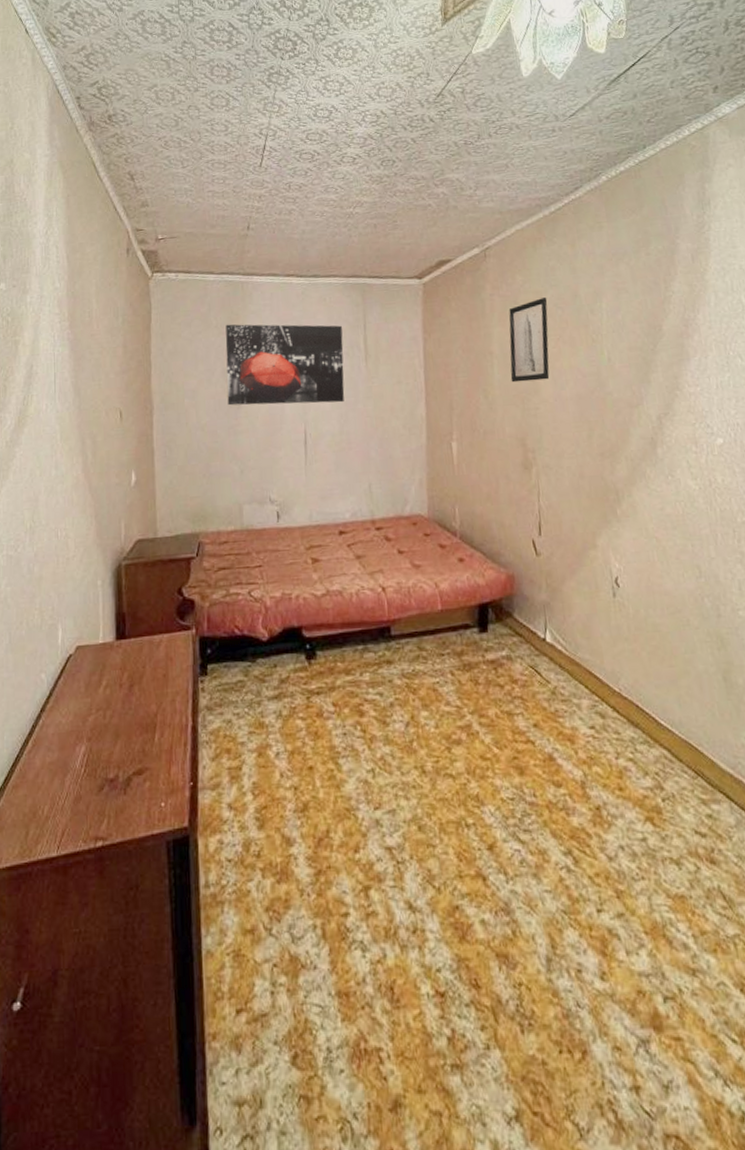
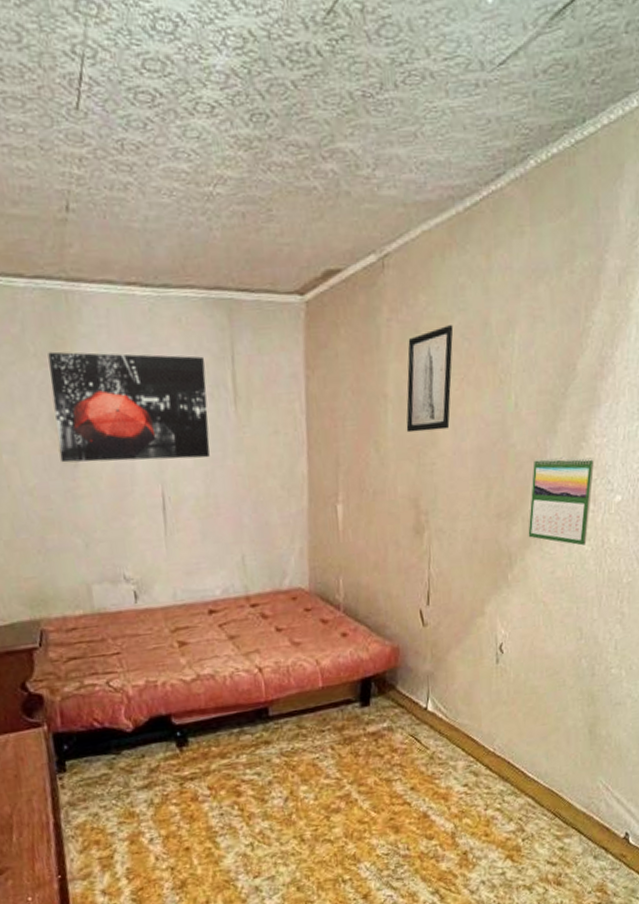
calendar: none [631,402,694,485] -> present [528,456,594,546]

